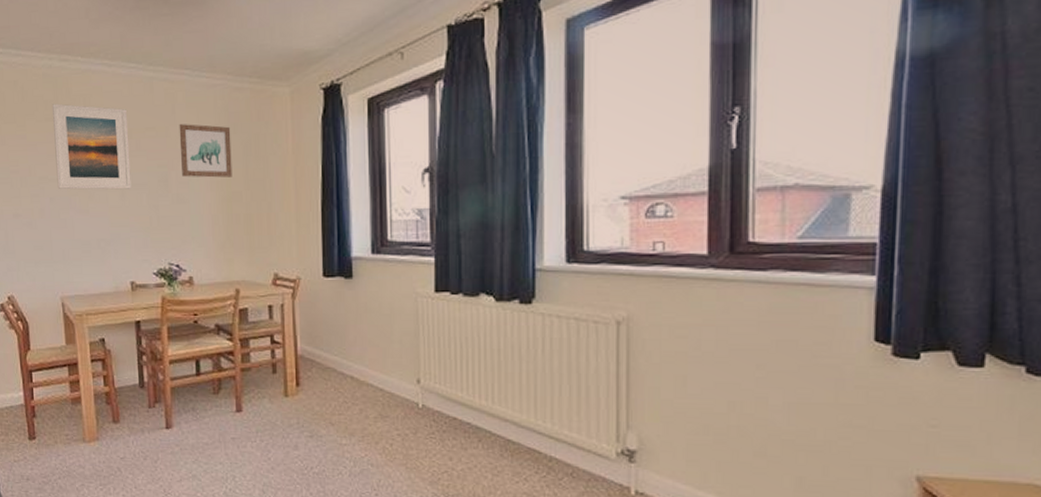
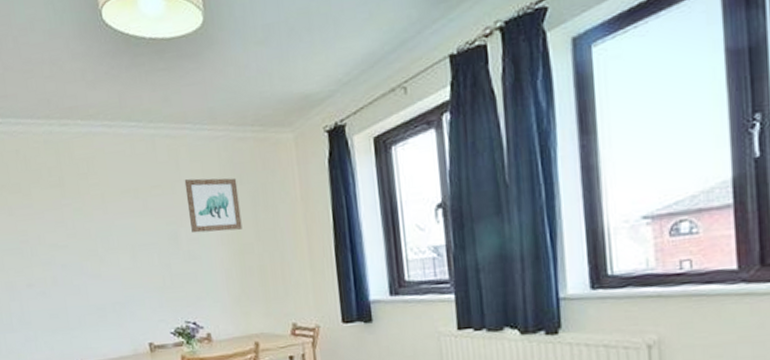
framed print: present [52,103,132,190] -> none [56,168,142,255]

